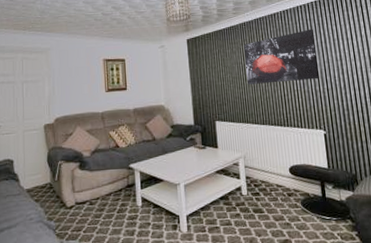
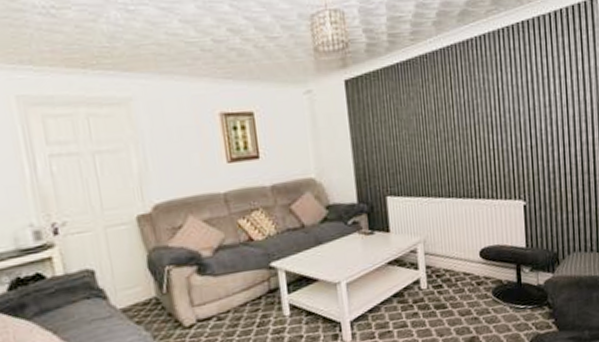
wall art: present [244,29,319,85] -> none [425,62,522,144]

